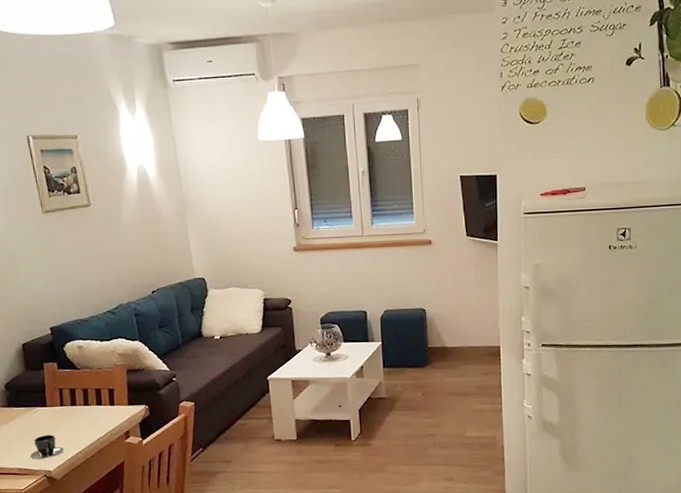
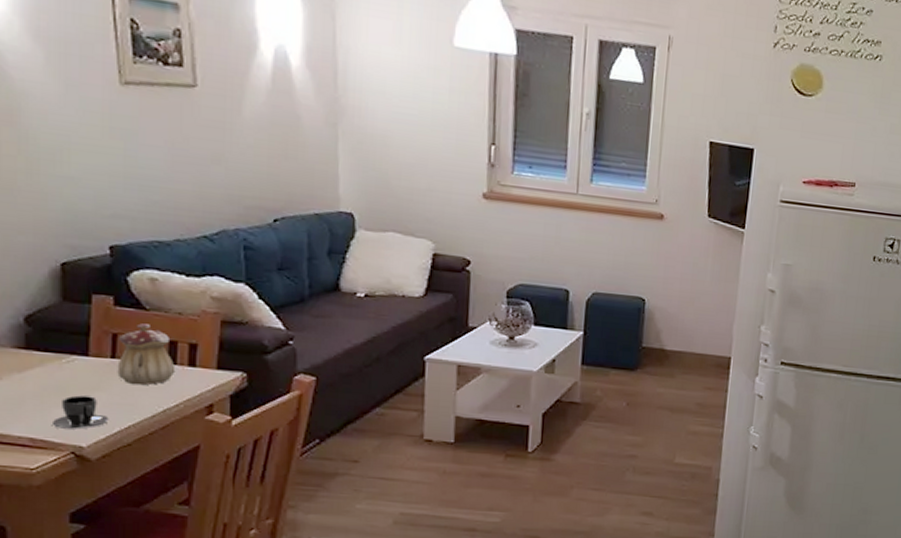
teapot: none [64,378,102,423] -> present [117,322,176,386]

